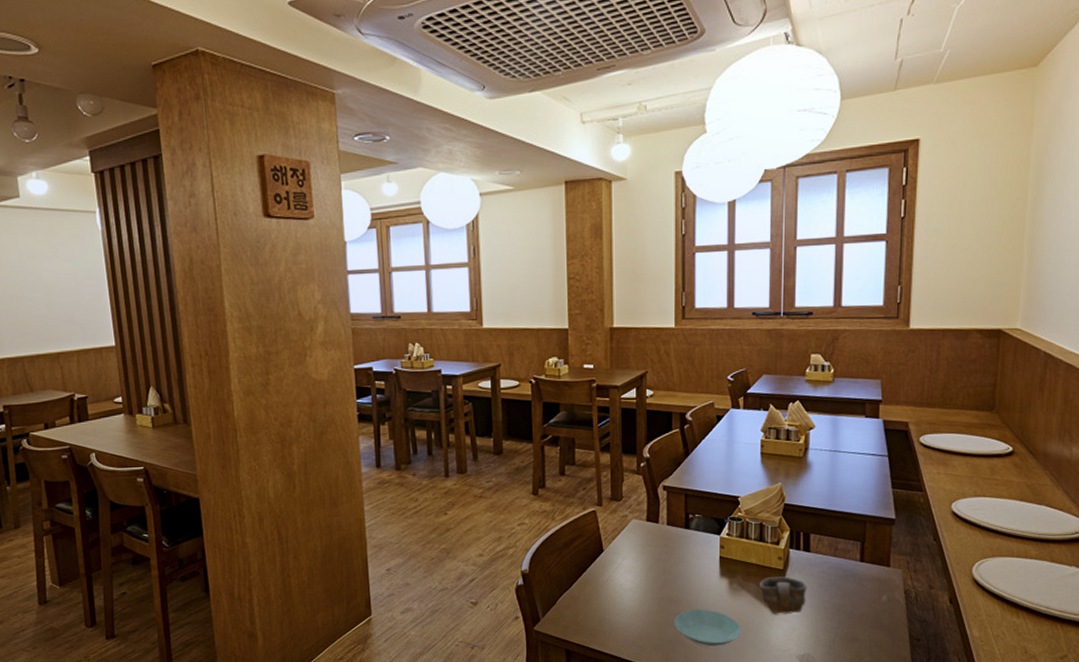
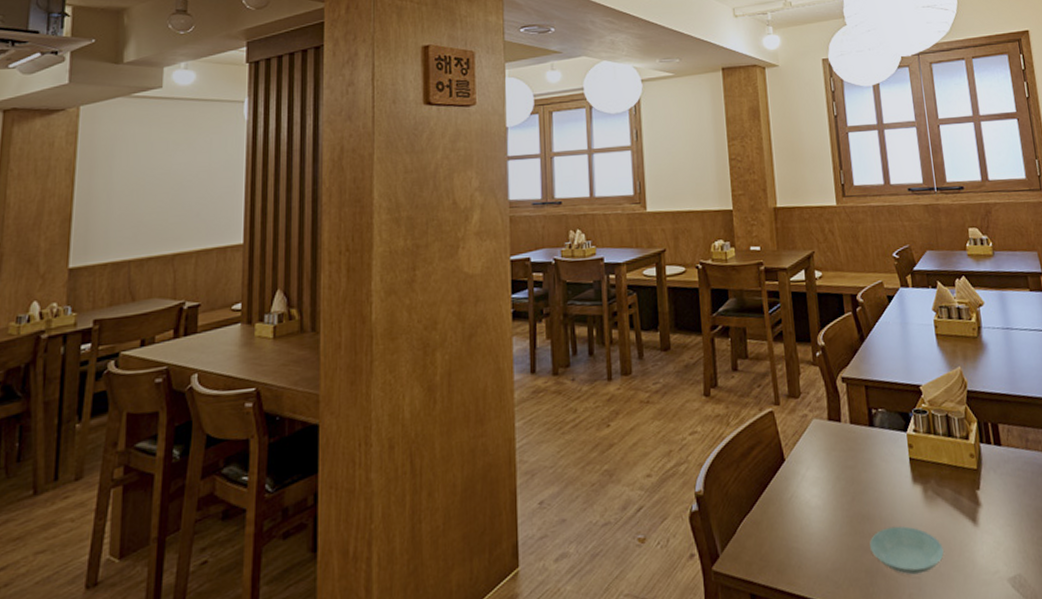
cup: present [759,576,807,614] -> none [955,477,1007,525]

